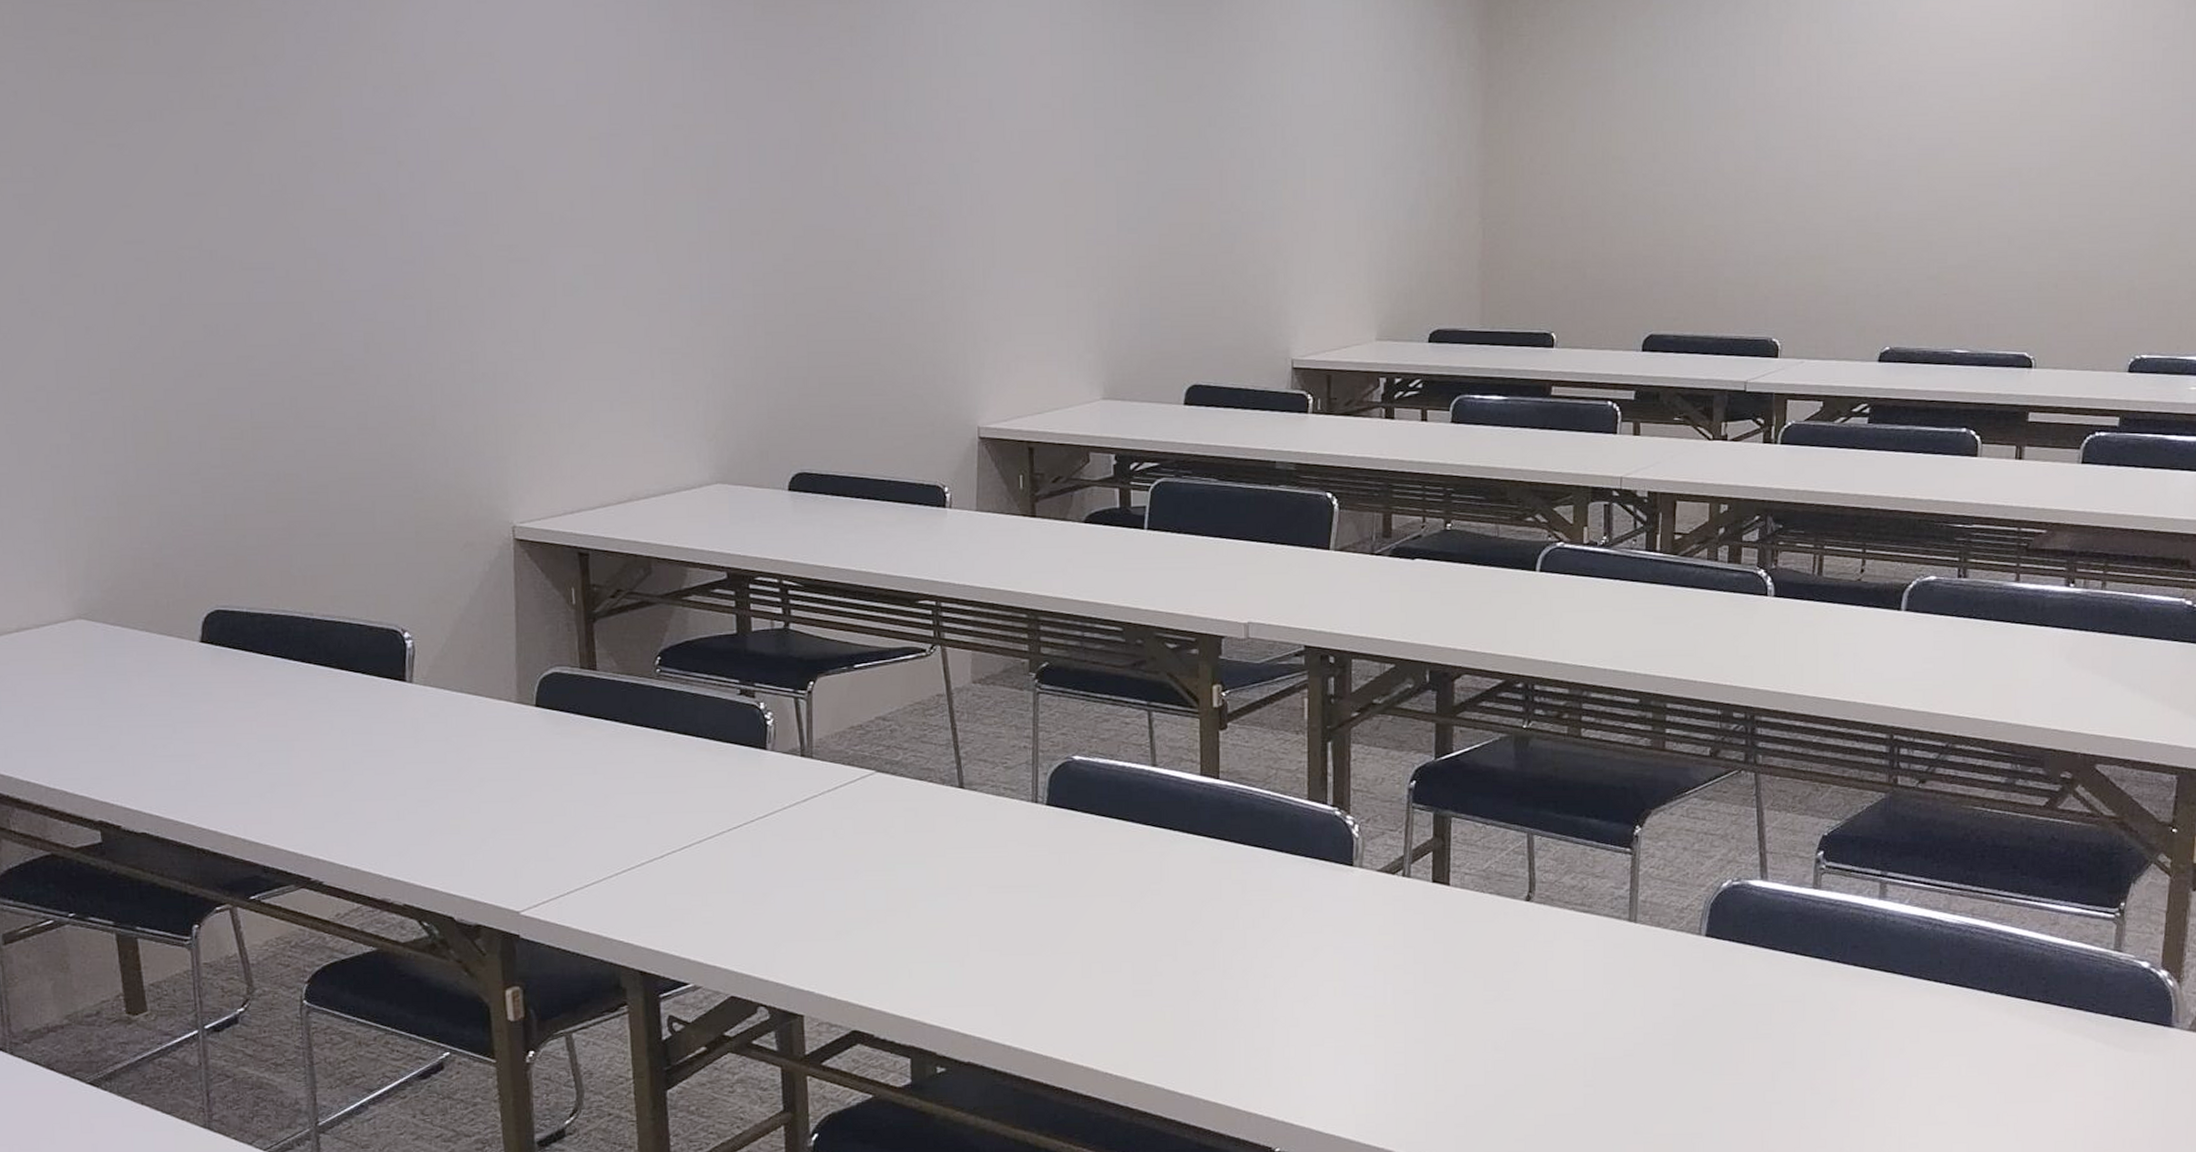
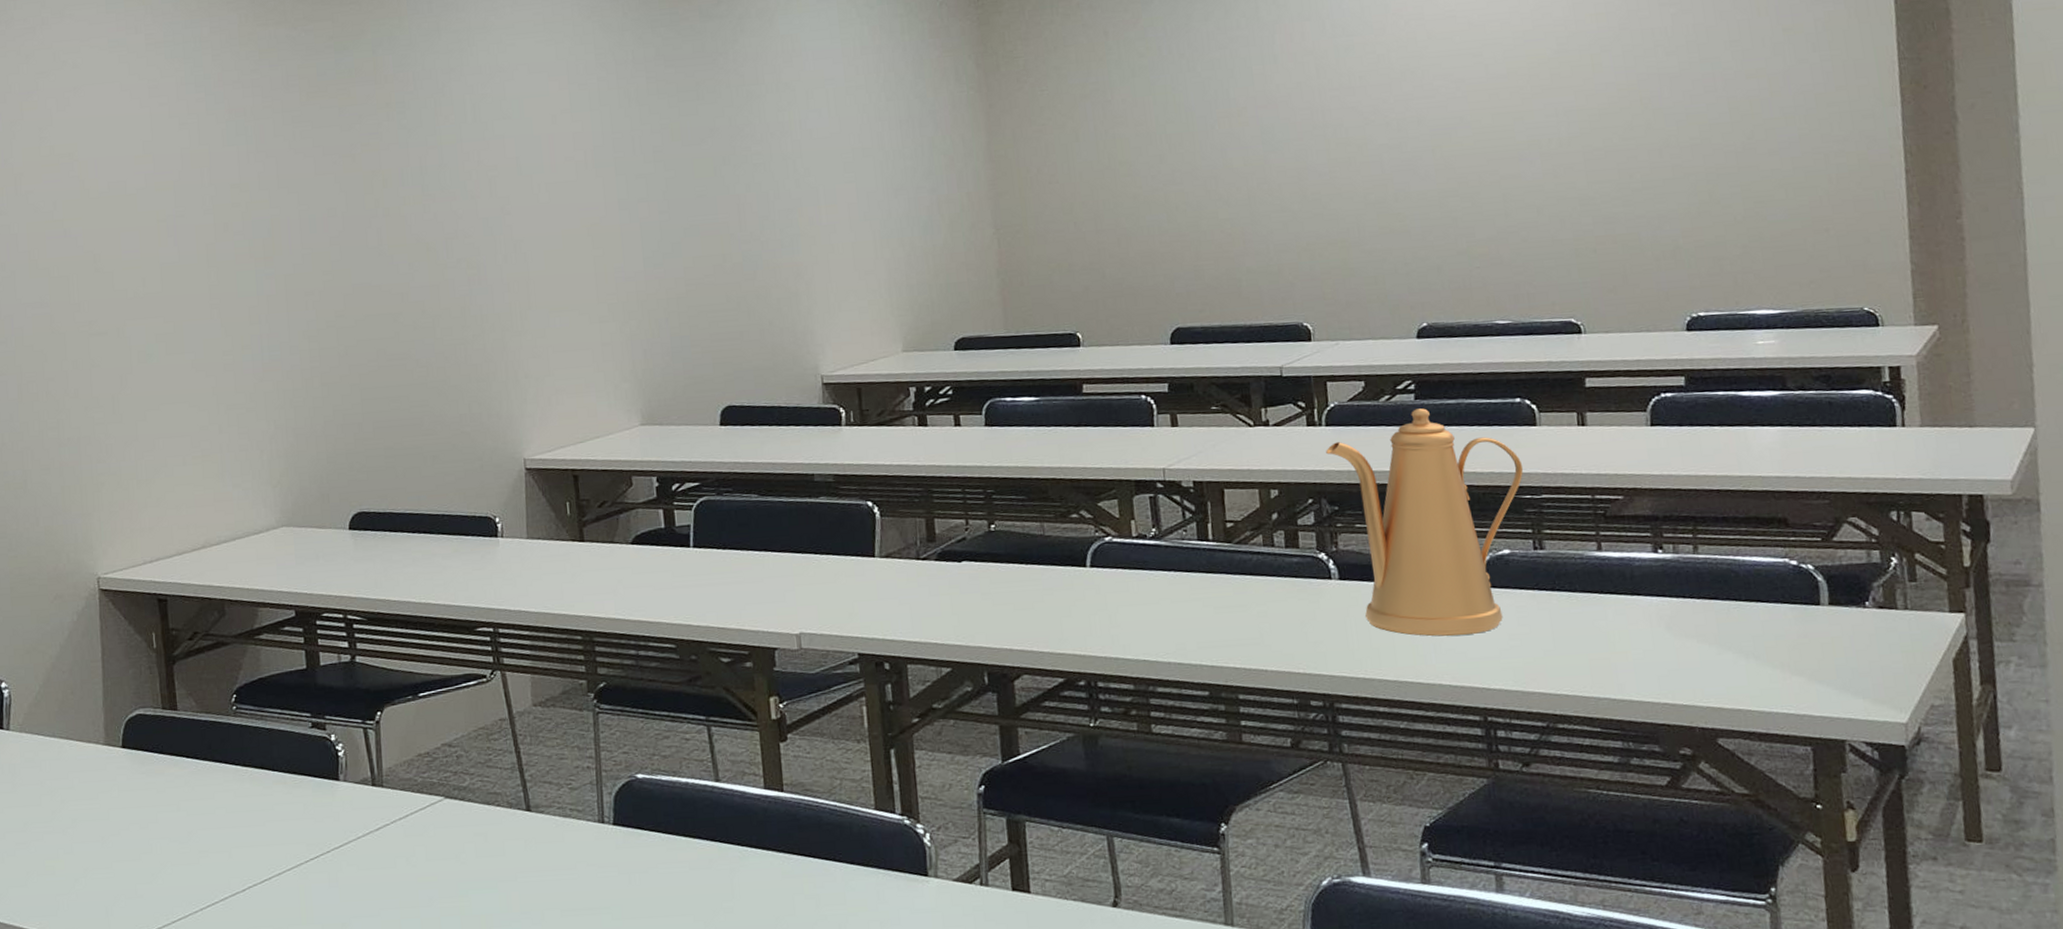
coffee pot: none [1778,432,1960,656] -> present [1326,408,1524,637]

